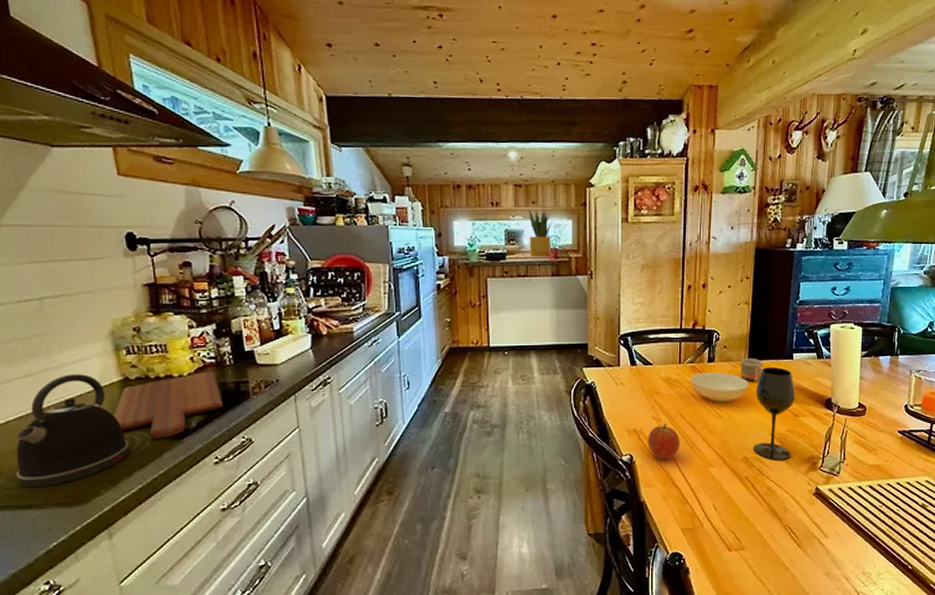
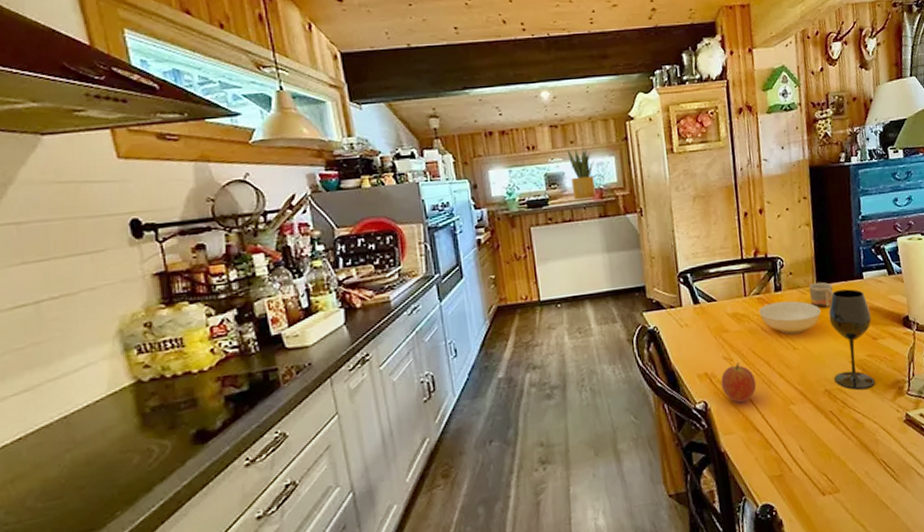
kettle: present [15,374,130,488] -> none [13,381,147,520]
cutting board: present [113,371,223,439] -> none [126,361,250,447]

